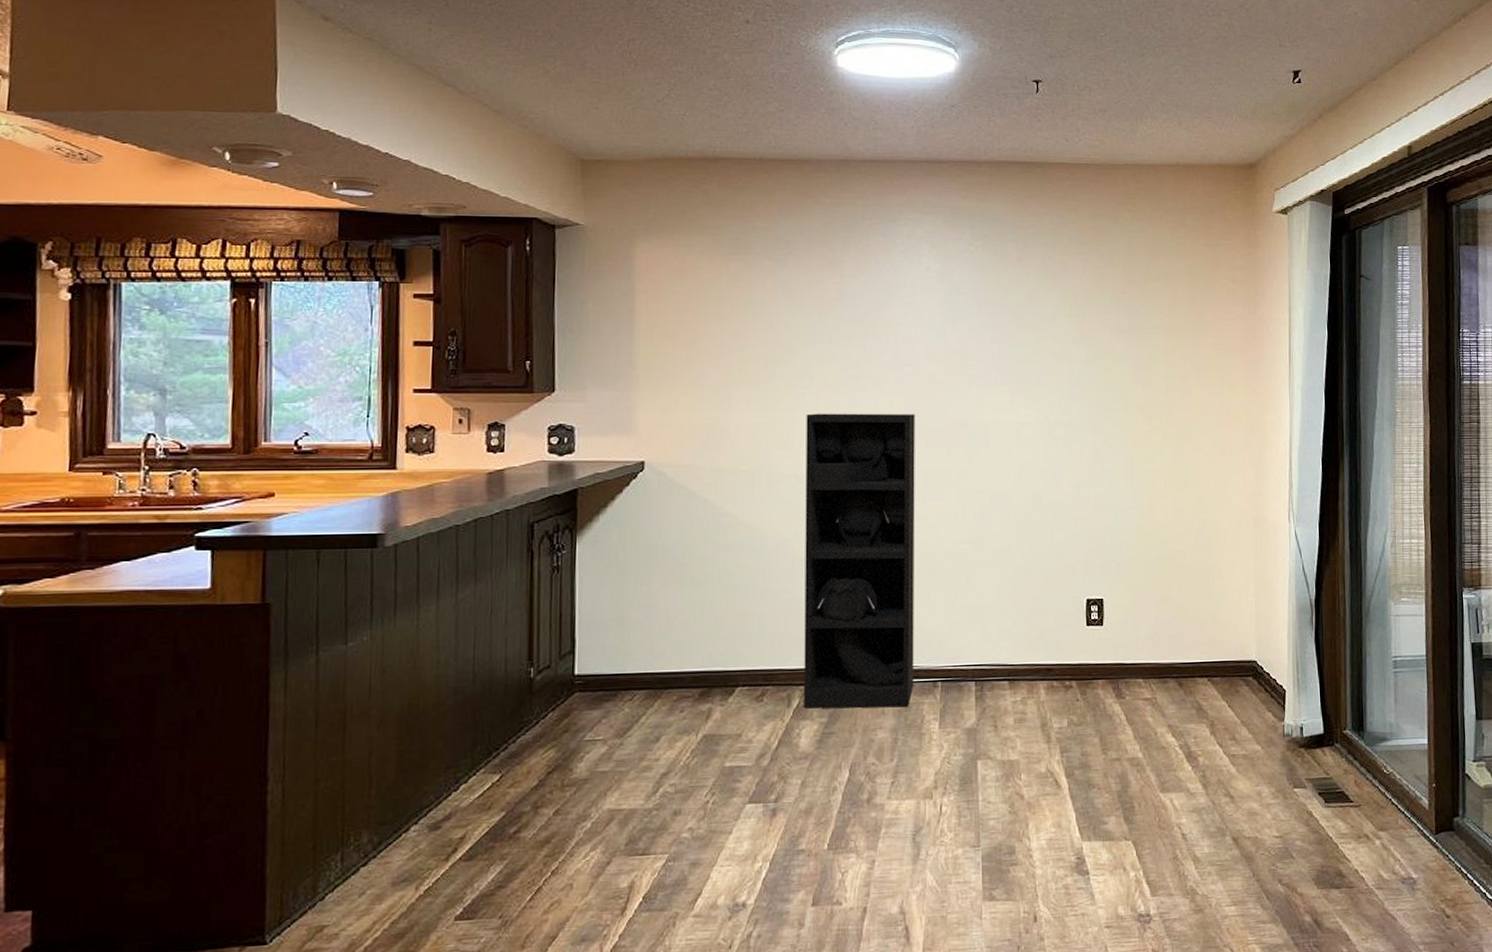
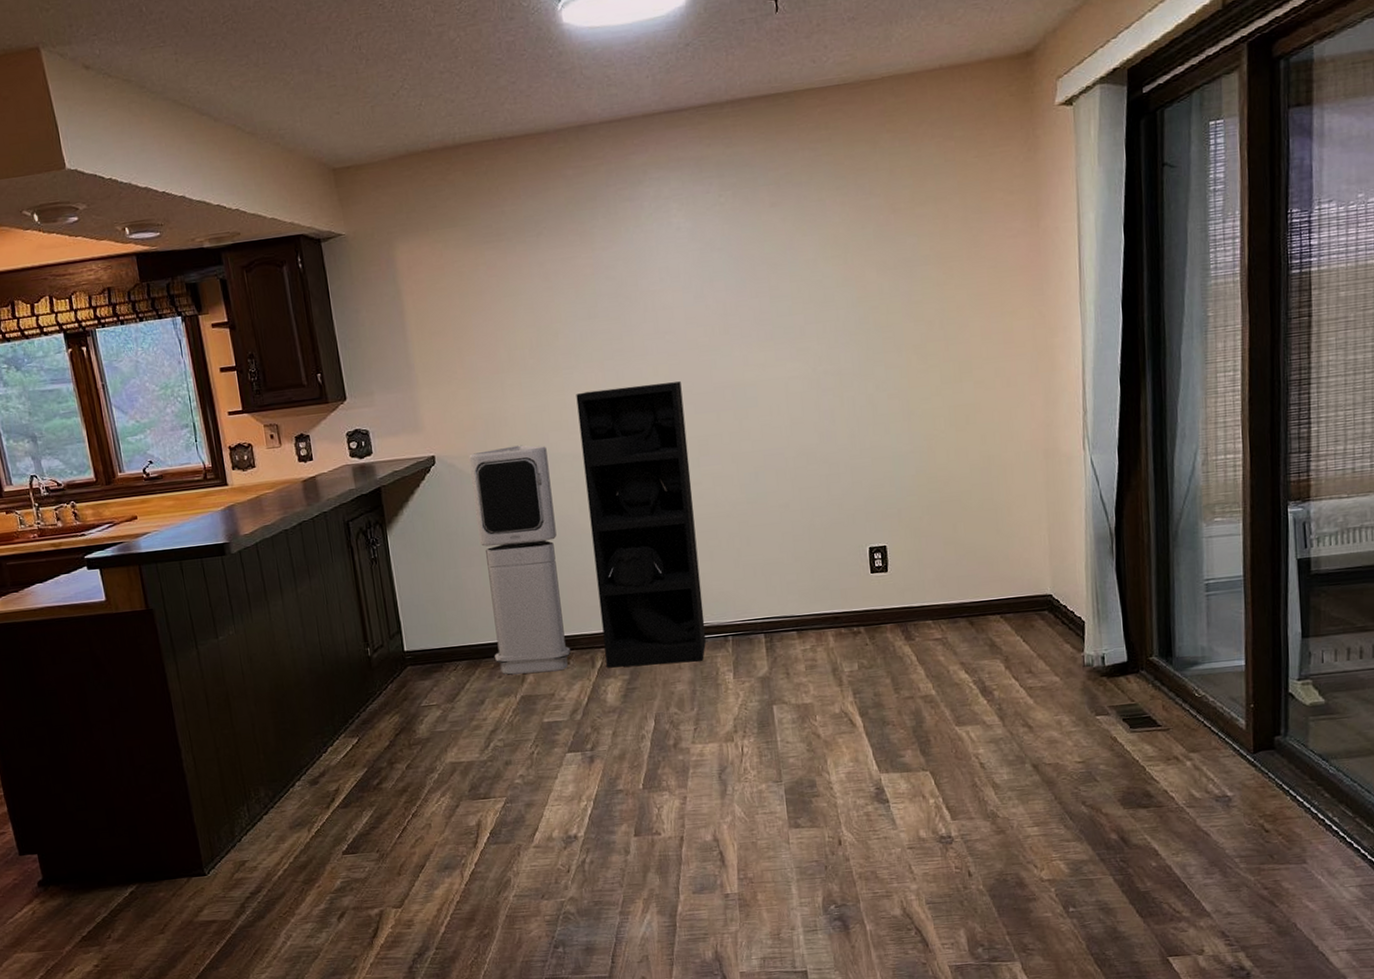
air purifier: none [678,460,768,710] -> present [469,444,571,675]

